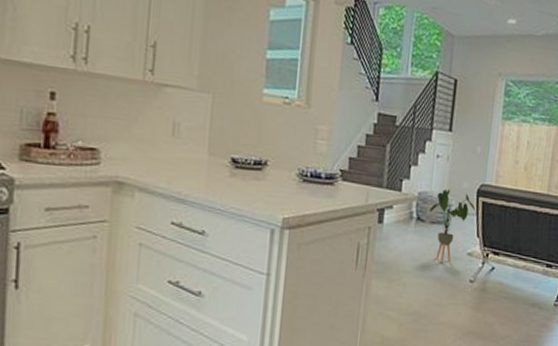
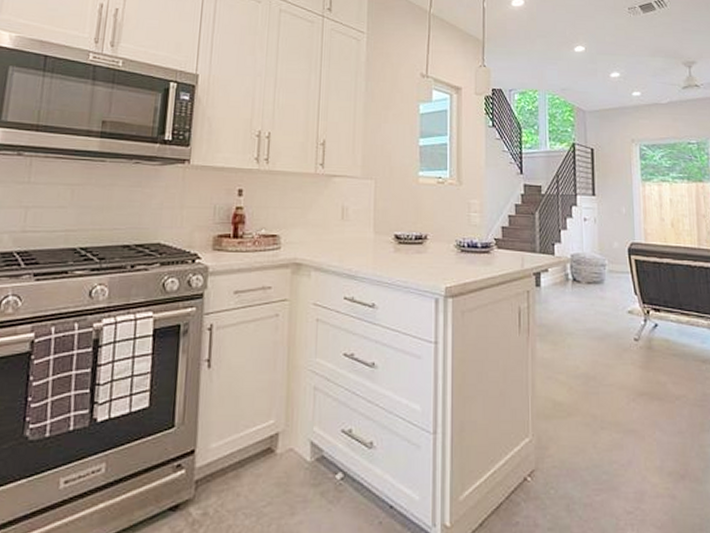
house plant: present [430,189,476,262] -> none [584,250,630,322]

